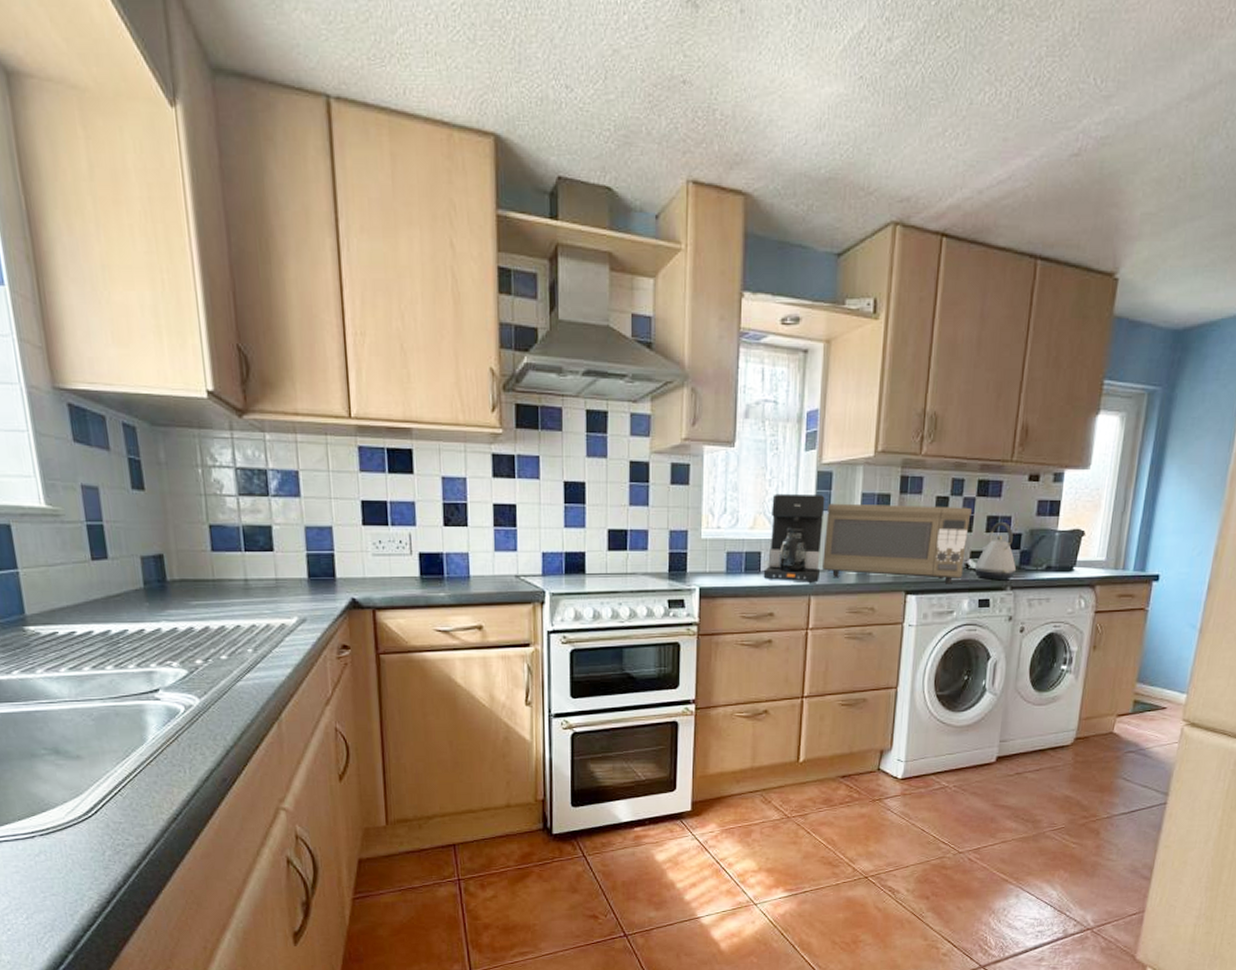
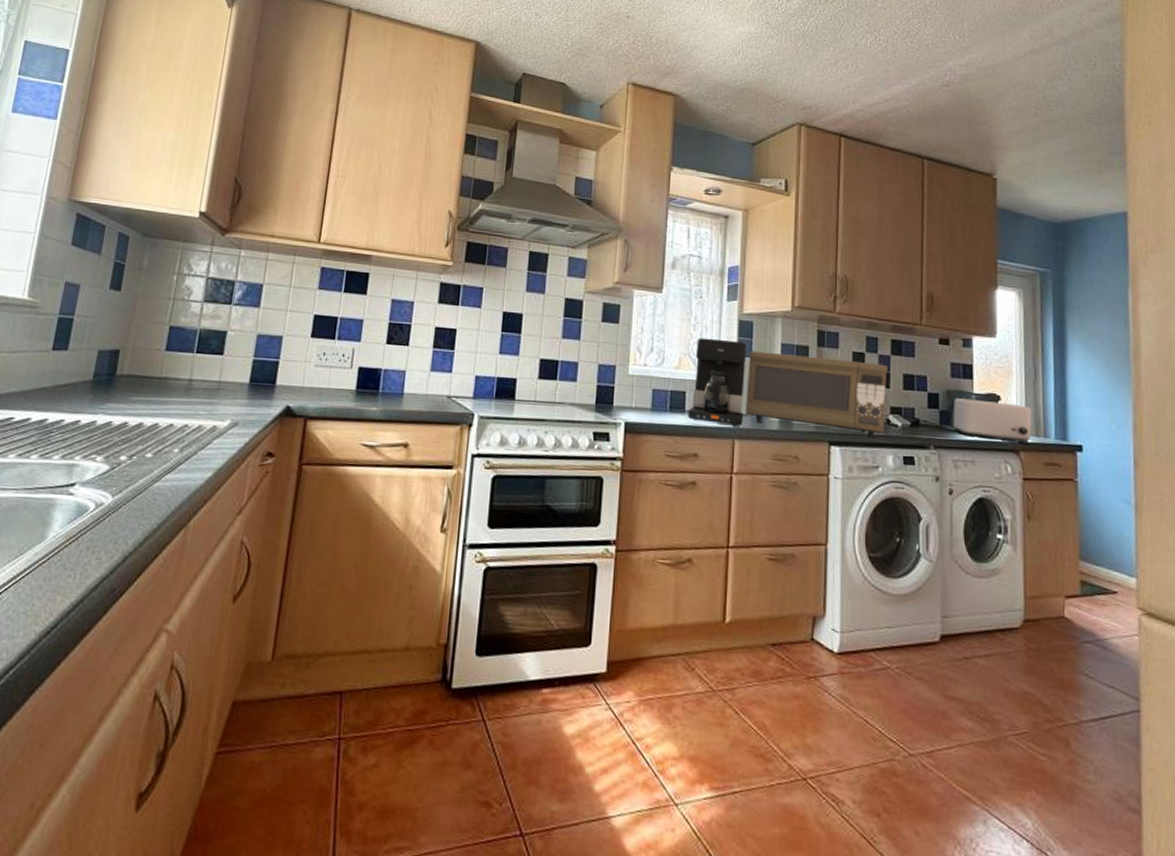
kettle: present [974,521,1016,581] -> none [895,380,937,439]
toaster: none [1032,536,1115,577] -> present [953,398,1032,443]

